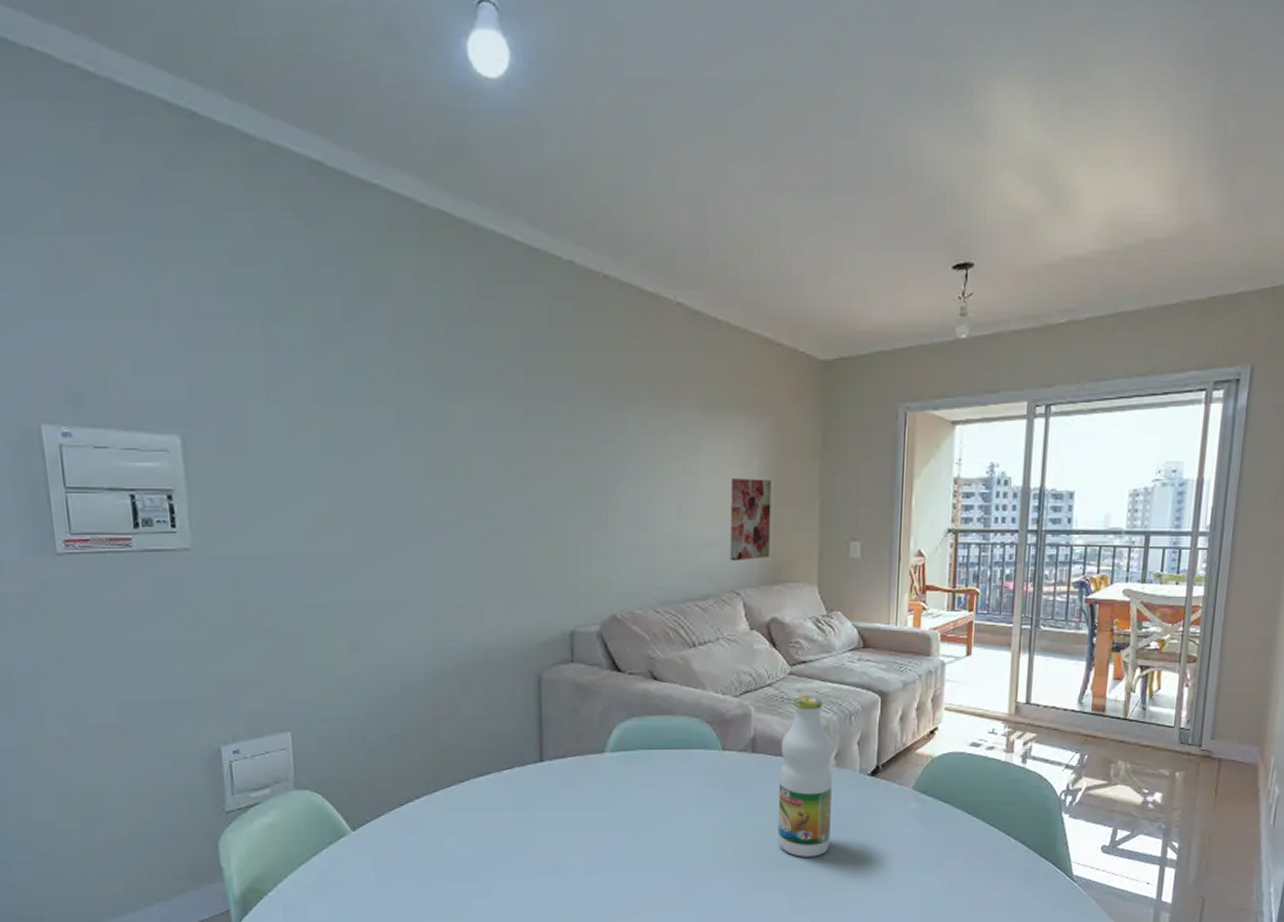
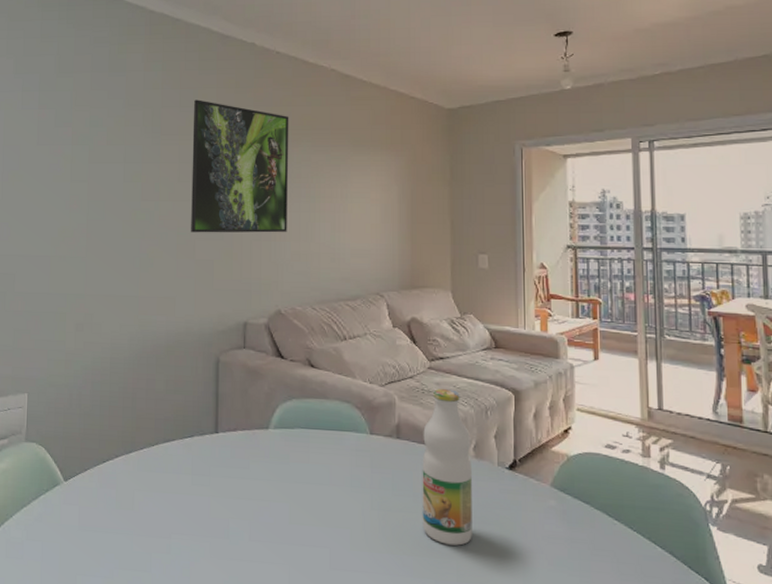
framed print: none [492,340,623,521] -> present [191,99,289,233]
wall art: present [729,479,772,561] -> none [374,201,409,269]

